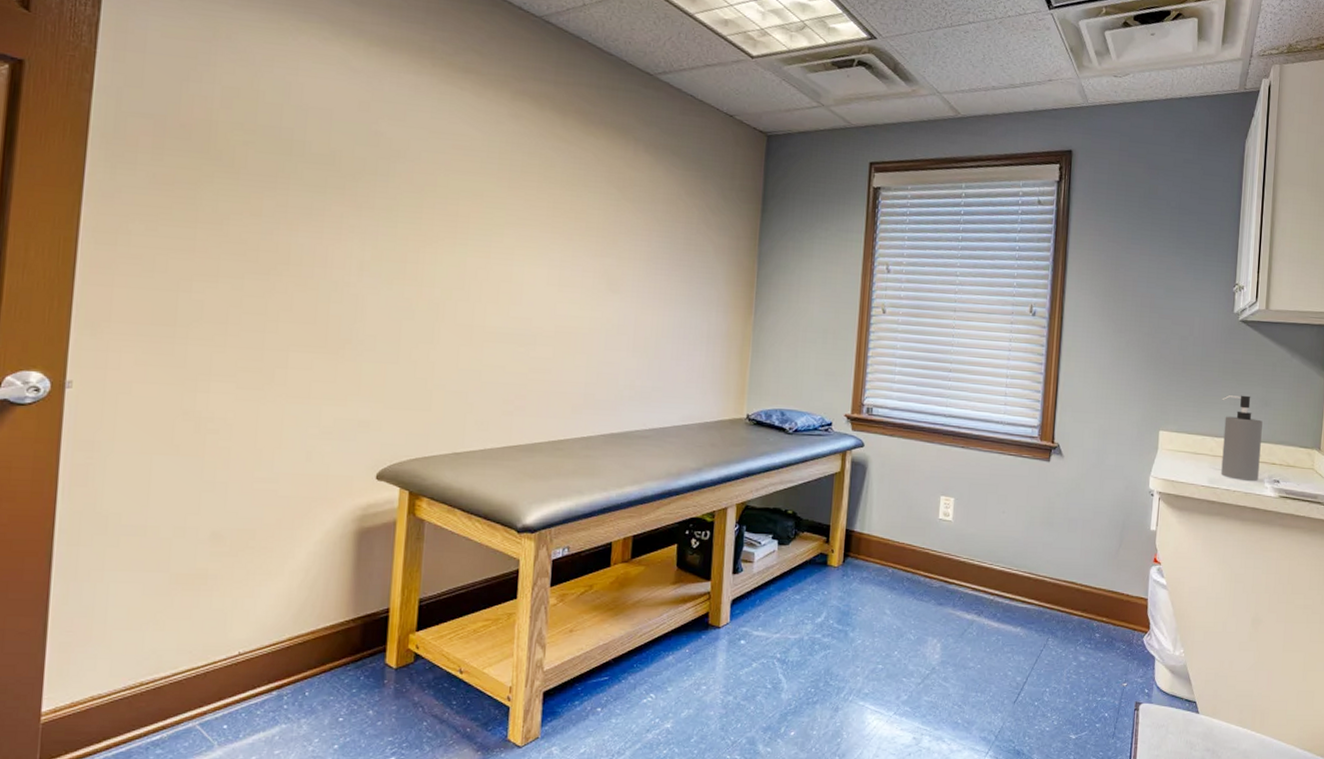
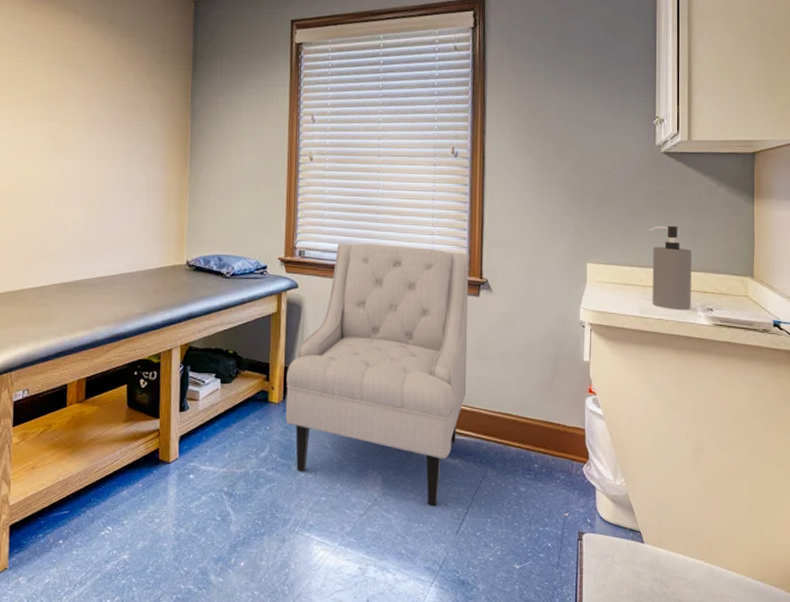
chair: none [844,401,1042,676] -> present [285,243,469,507]

